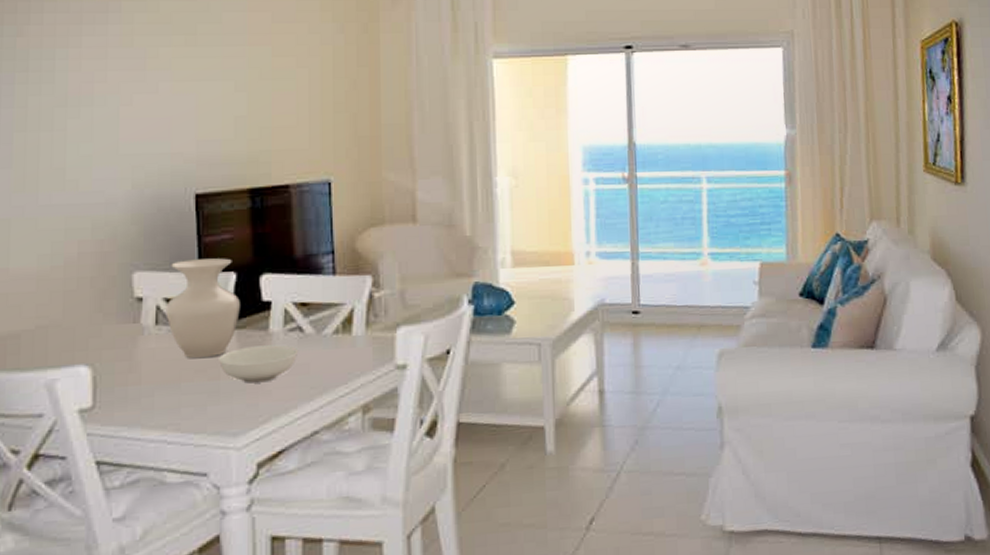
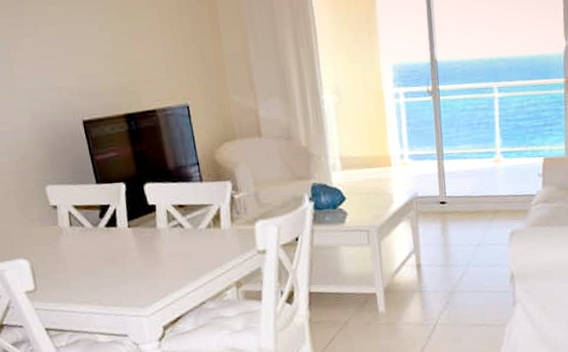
vase: present [165,258,240,359] -> none [73,172,133,251]
bowl: present [219,345,299,384] -> none [122,238,182,268]

